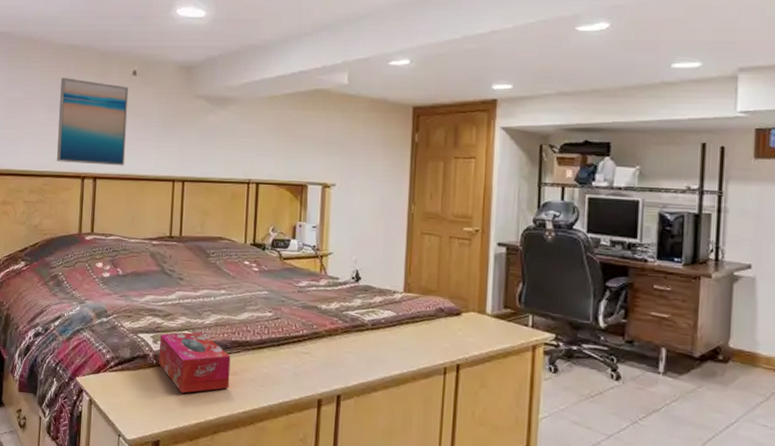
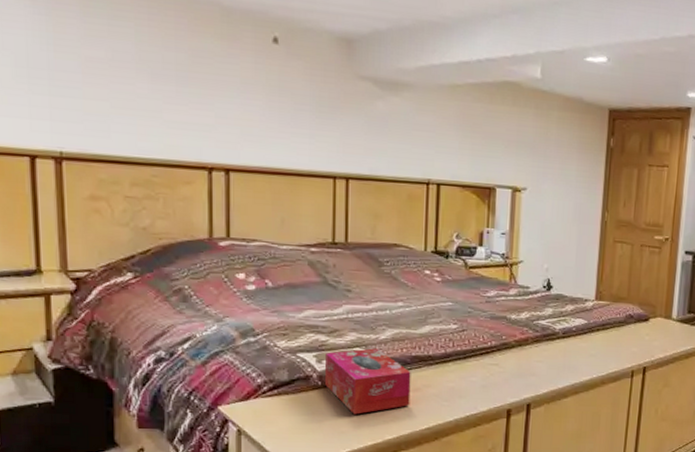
wall art: present [56,78,129,166] -> none [168,36,269,157]

